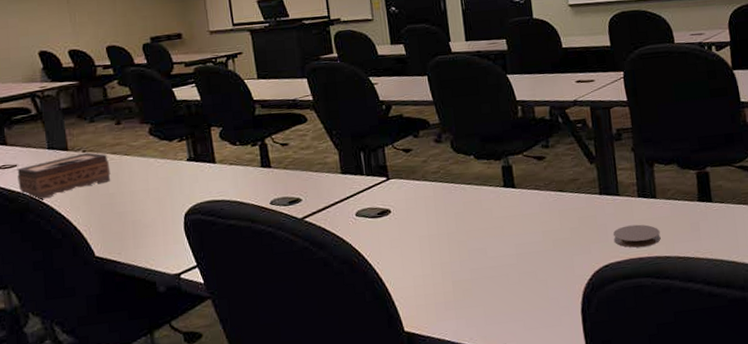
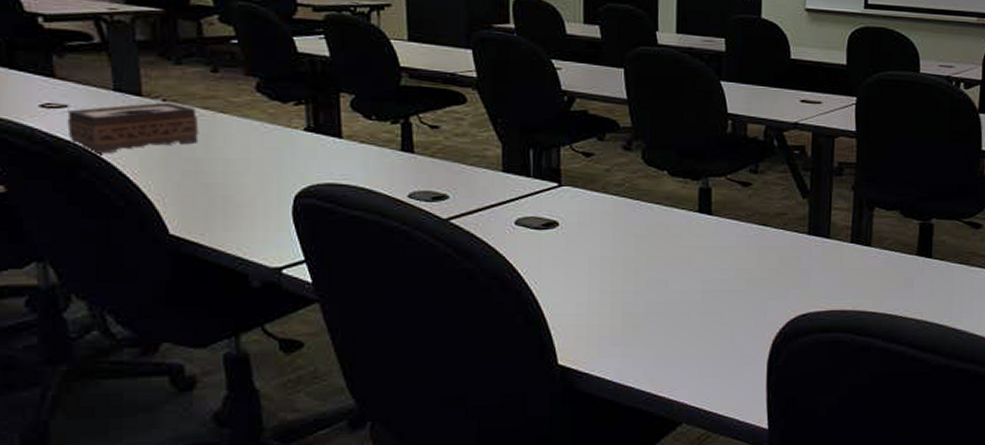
coaster: present [612,224,661,248] -> none [816,273,869,298]

